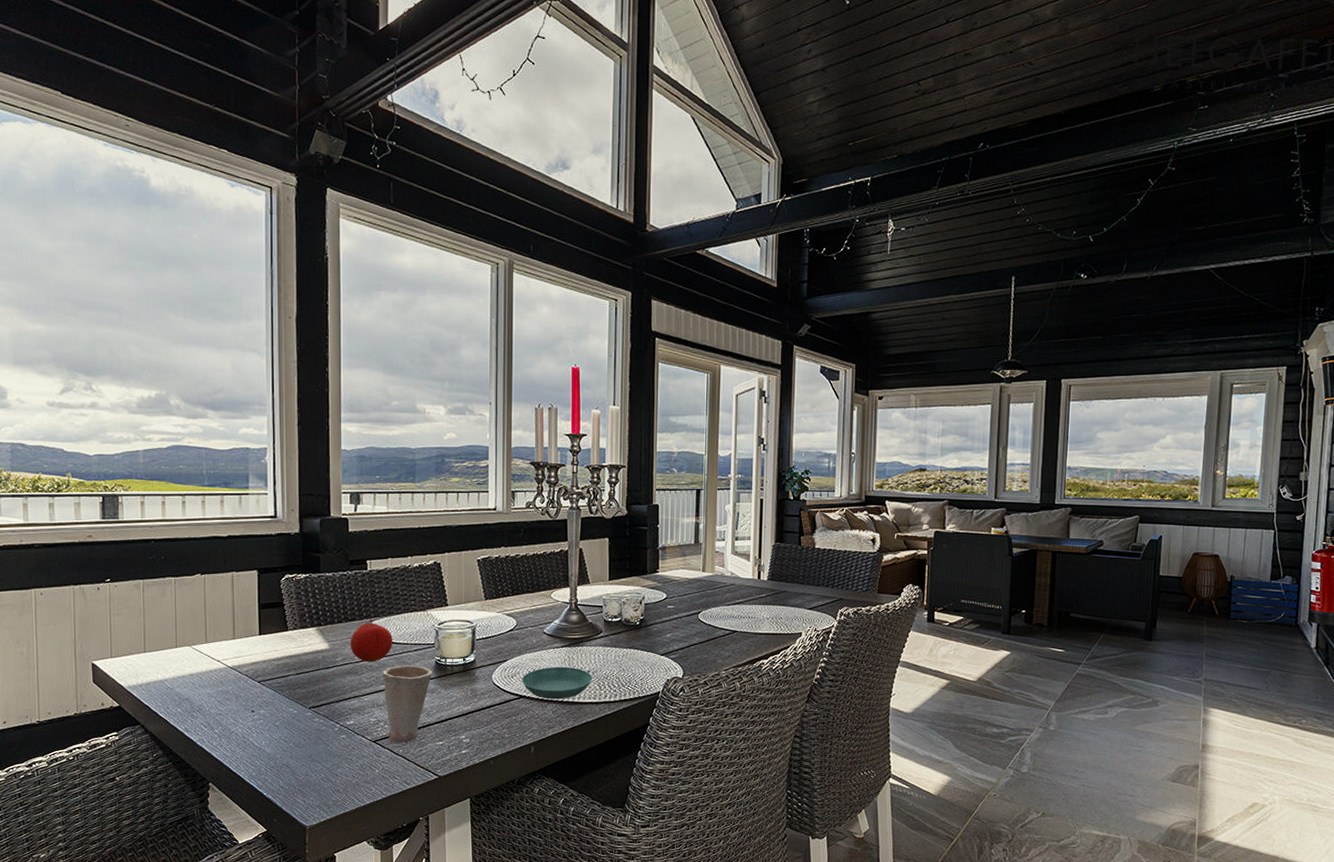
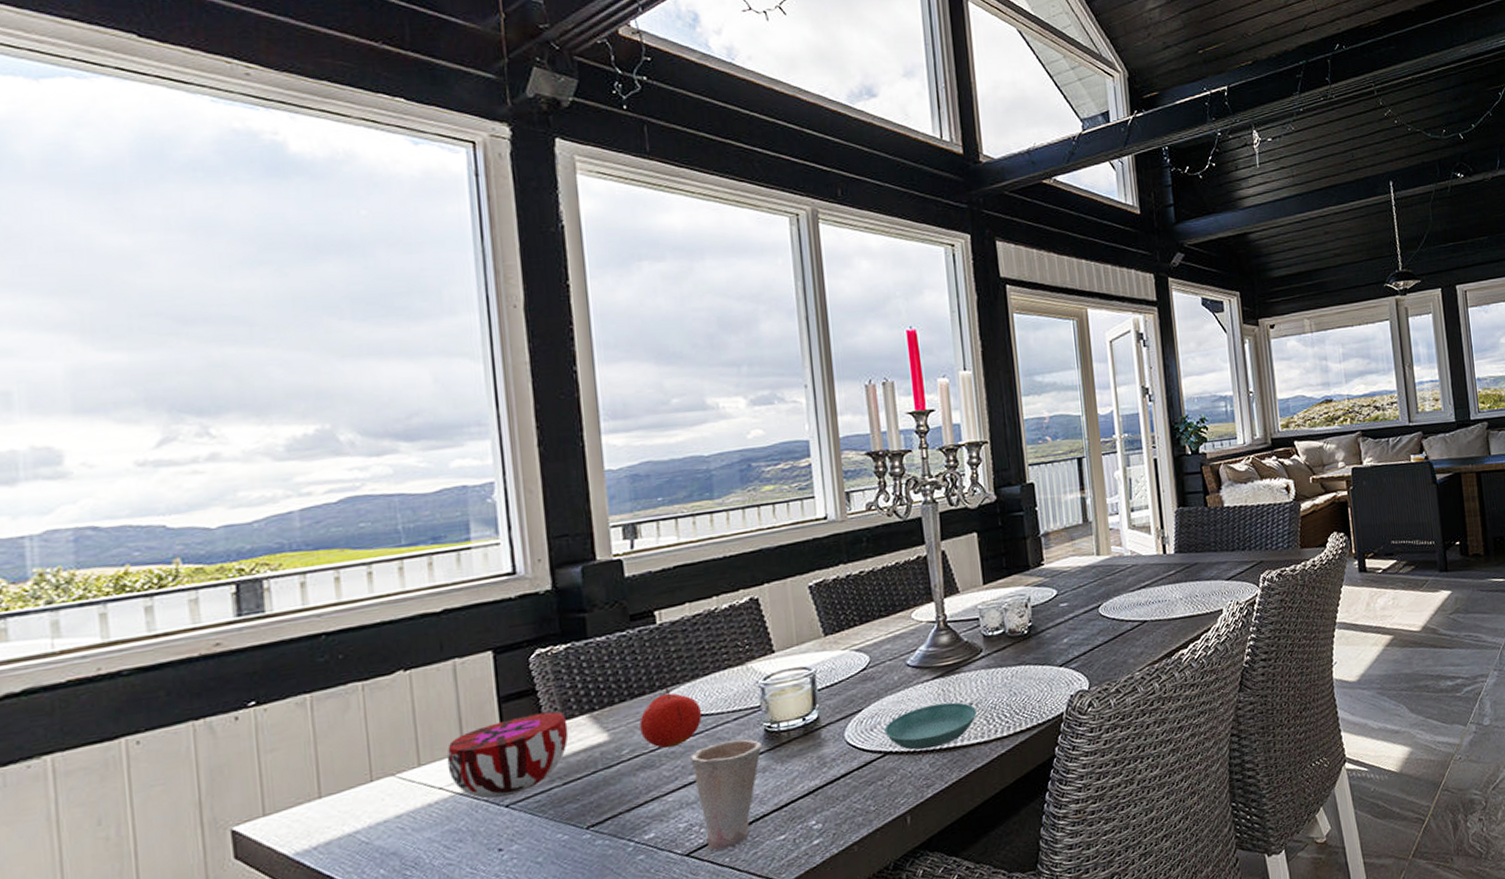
decorative bowl: none [223,620,302,676] -> present [446,712,569,799]

